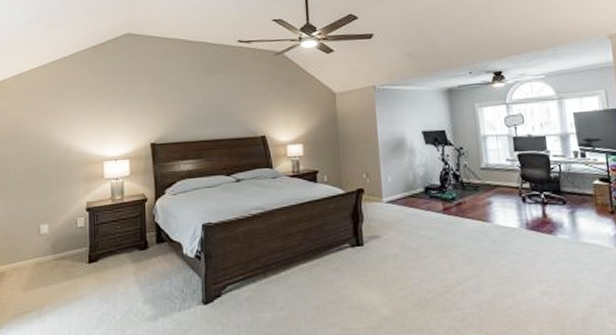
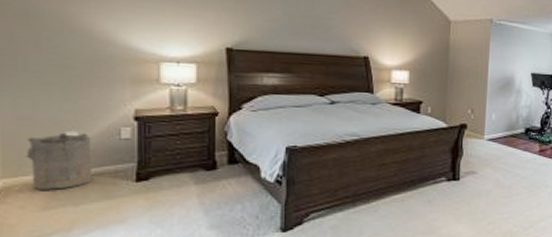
laundry hamper: none [14,224,58,274] -> present [25,133,92,190]

